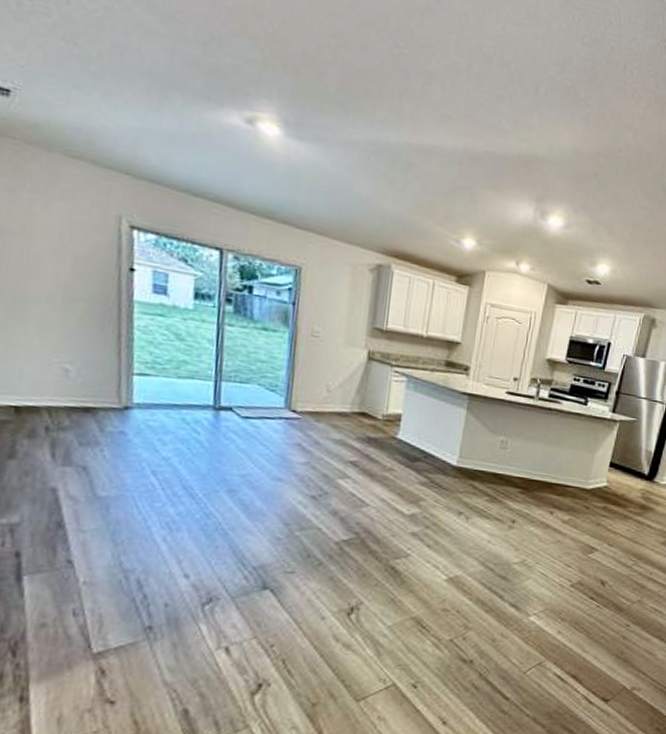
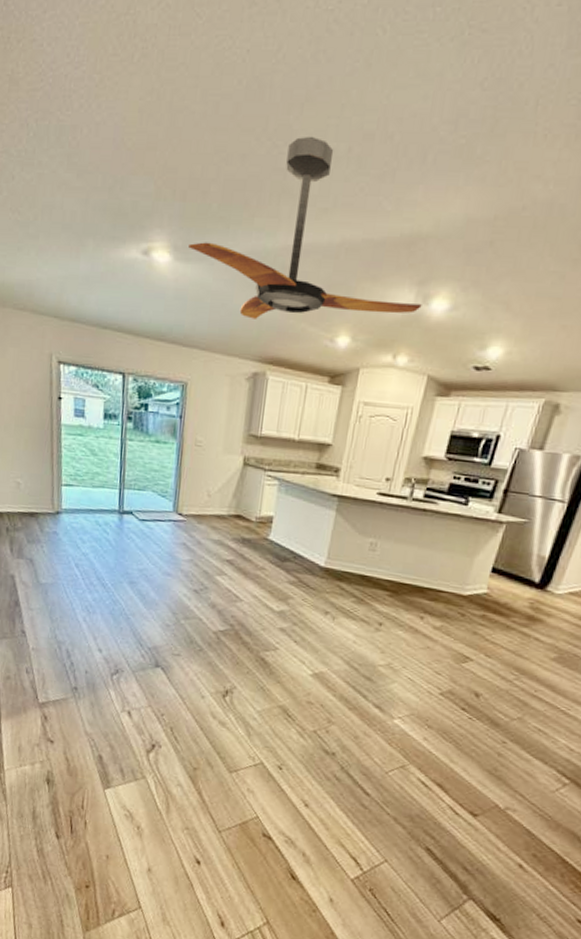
ceiling fan: none [302,43,540,226] -> present [188,137,422,319]

